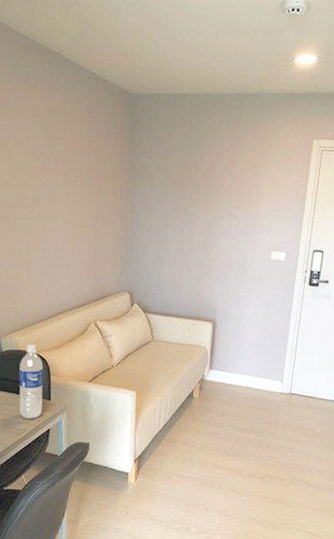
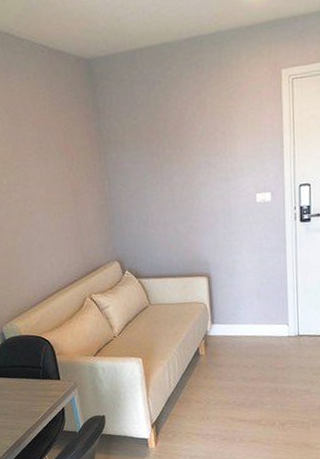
water bottle: present [19,344,44,419] -> none [24,328,54,401]

